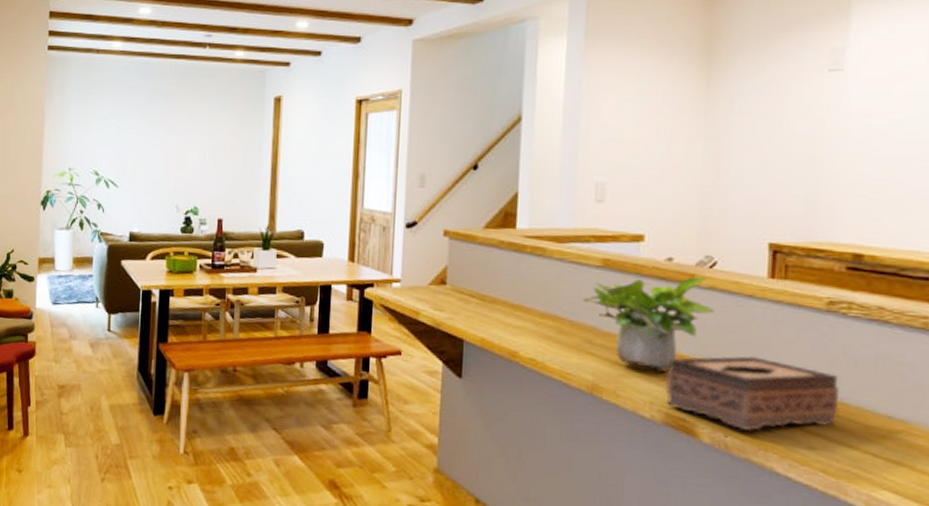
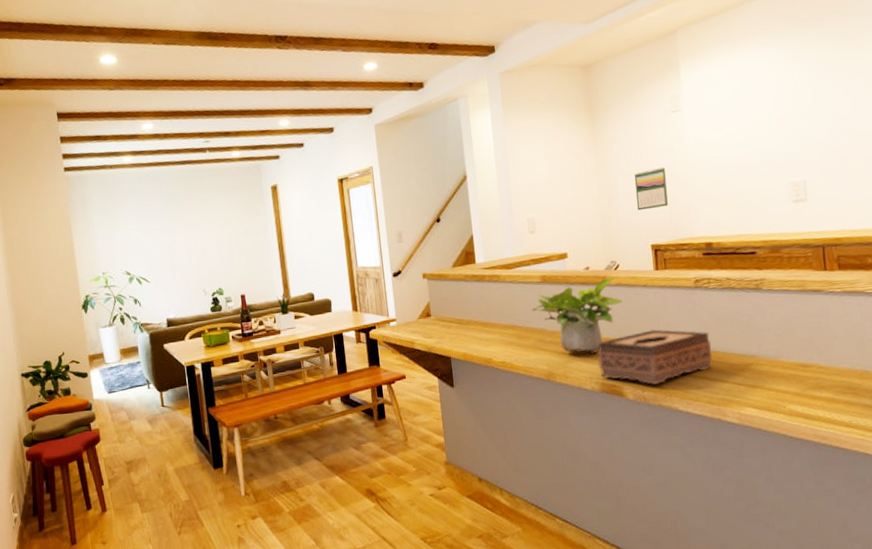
calendar: none [755,143,808,196] -> present [634,167,669,211]

